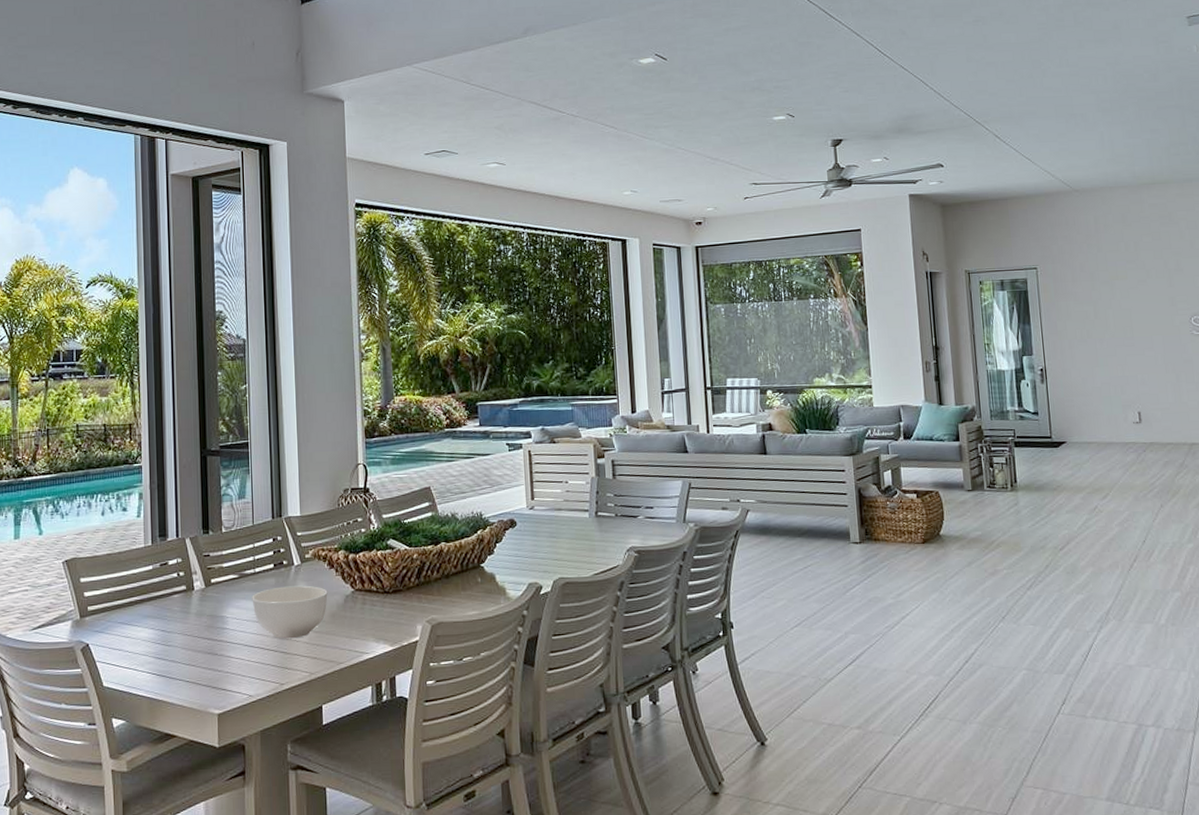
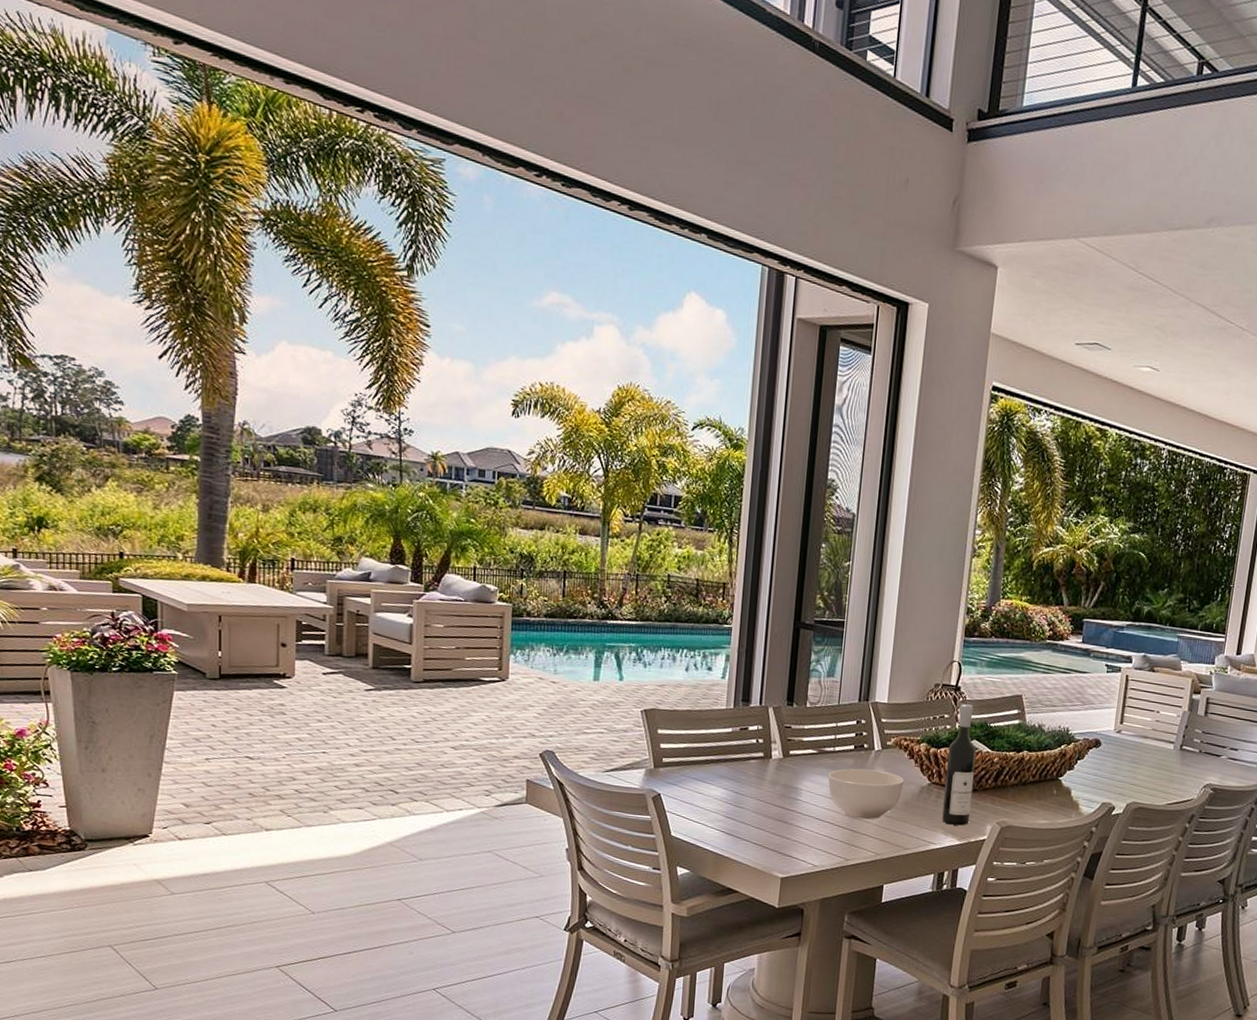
bottle: none [366,504,399,631] -> present [942,704,977,826]

